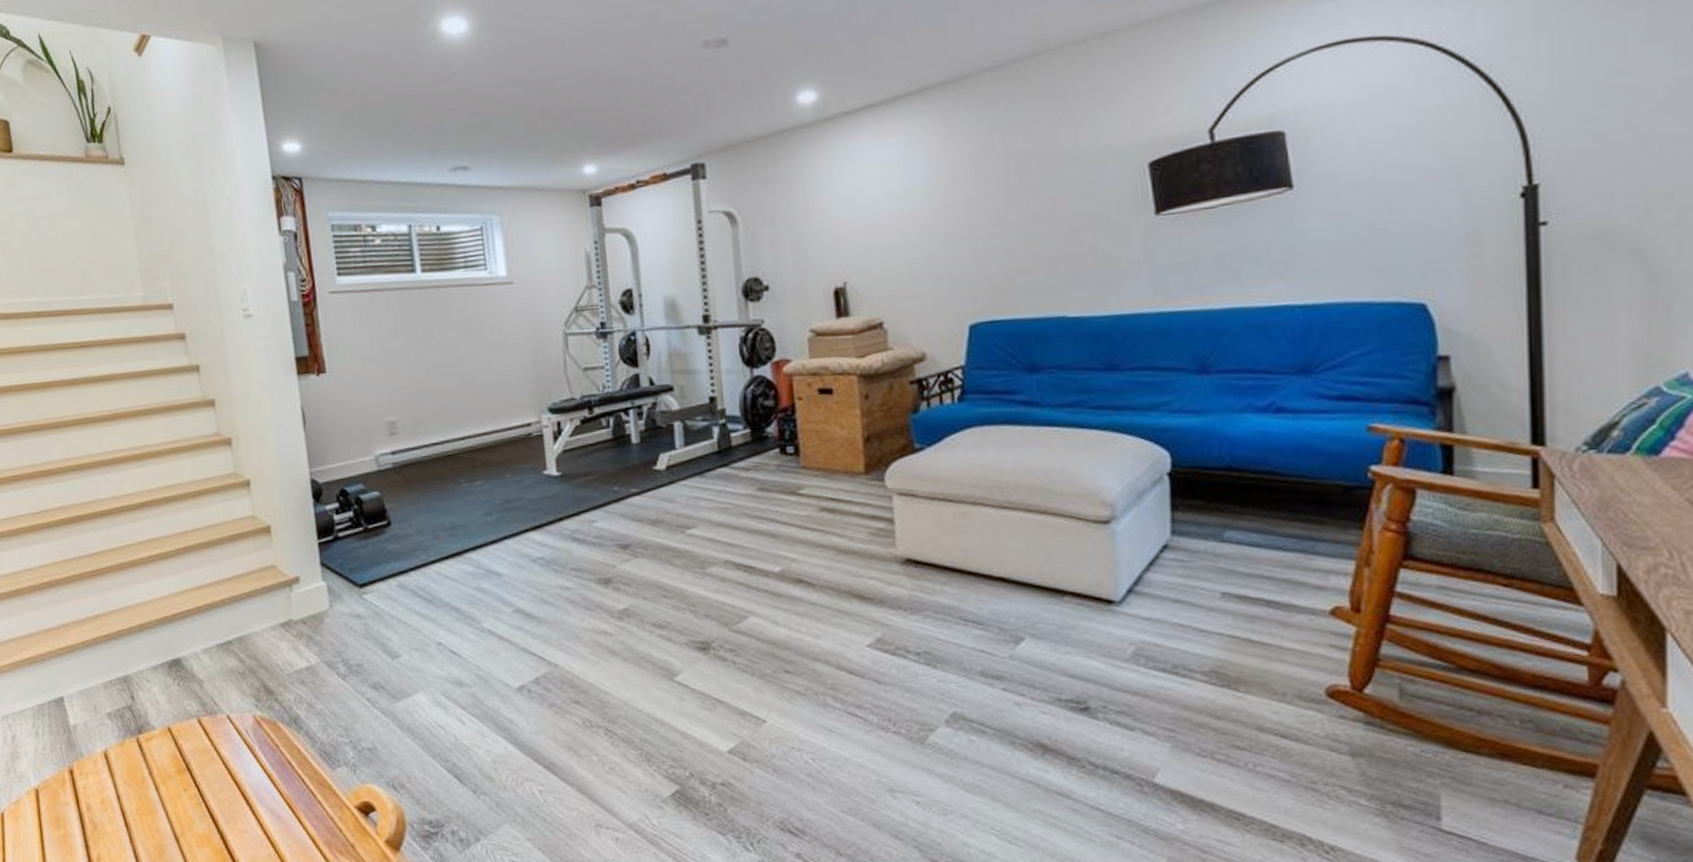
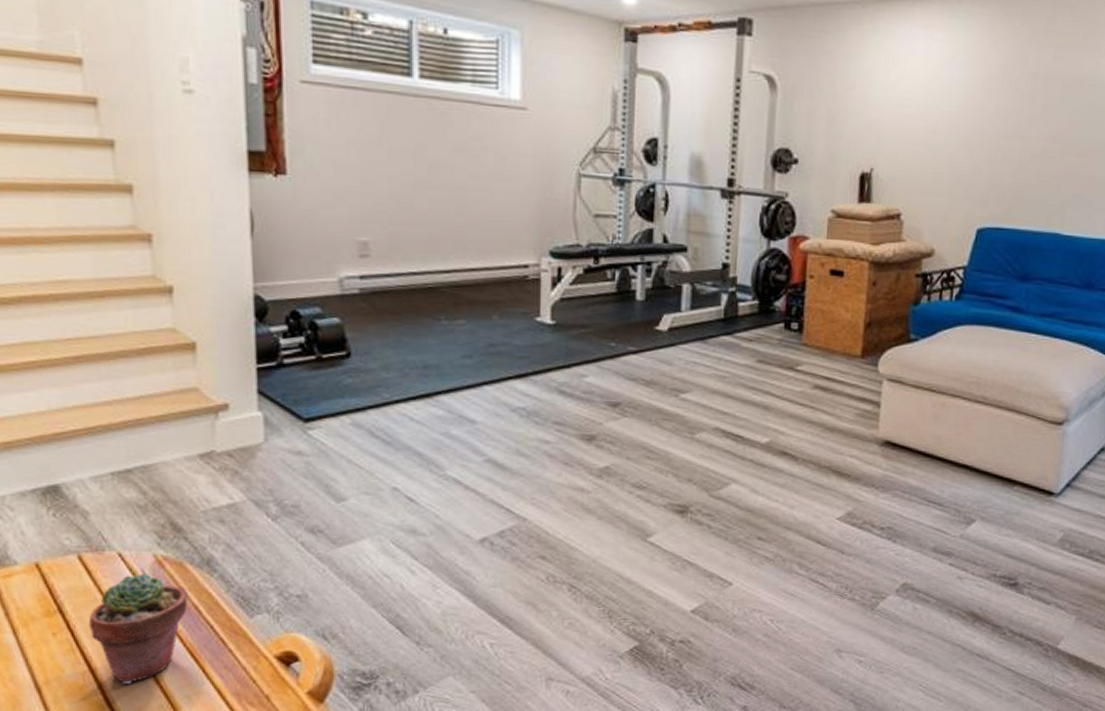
potted succulent: none [209,732,283,836] -> present [88,572,189,686]

